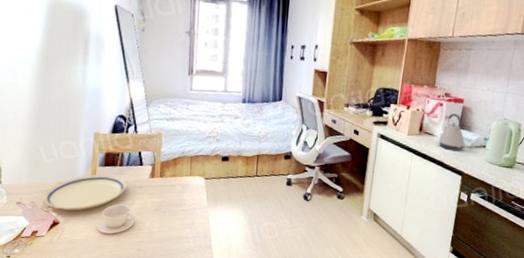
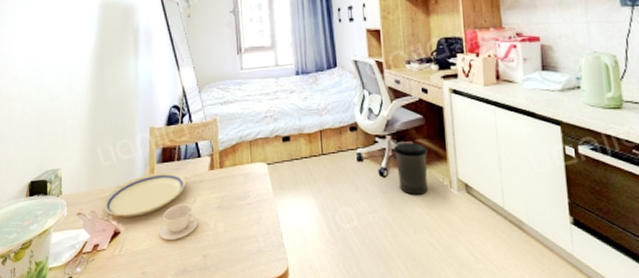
waste bin: none [319,174,349,219] -> present [393,143,428,196]
kettle: present [438,113,465,152] -> none [521,53,555,98]

